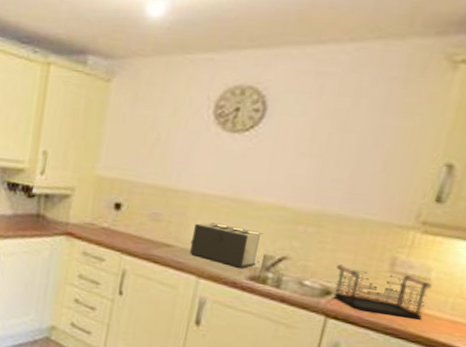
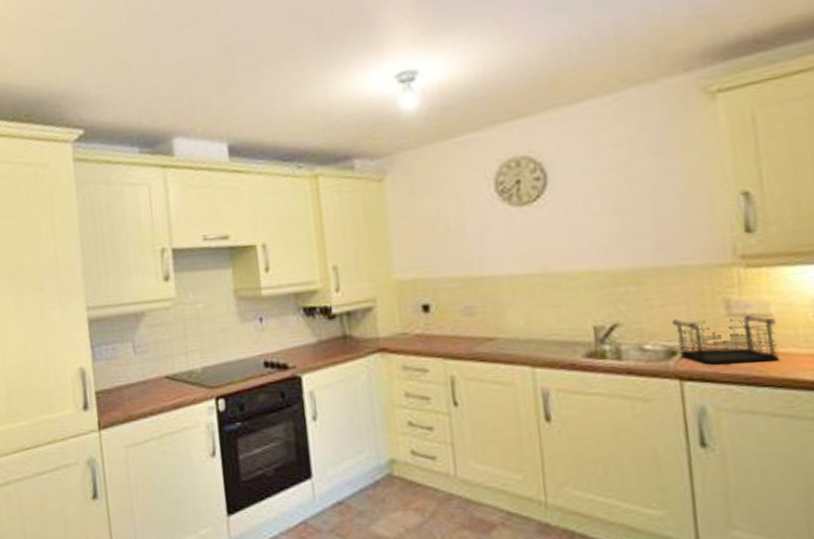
toaster: present [190,222,264,269] -> none [512,303,588,348]

